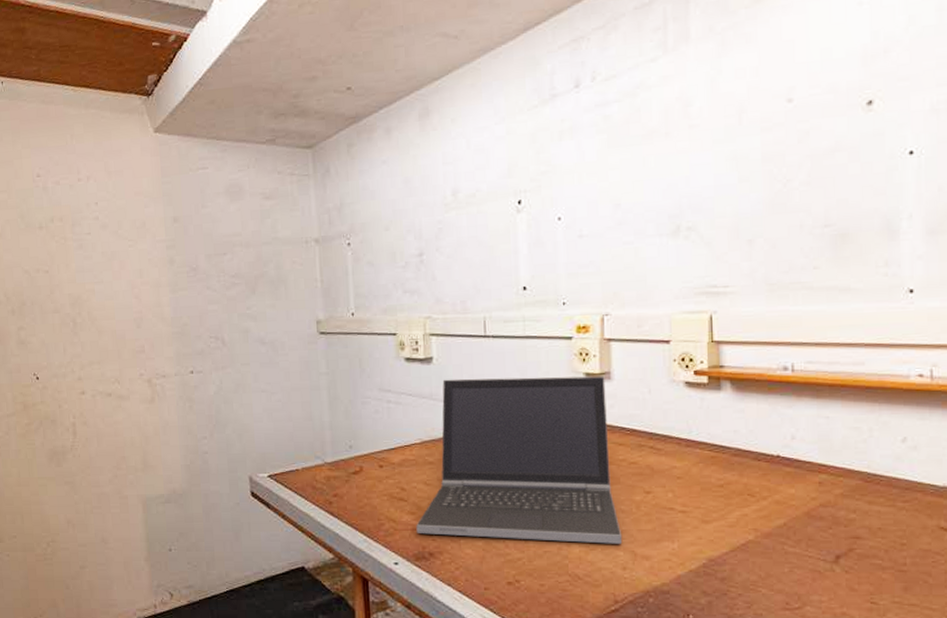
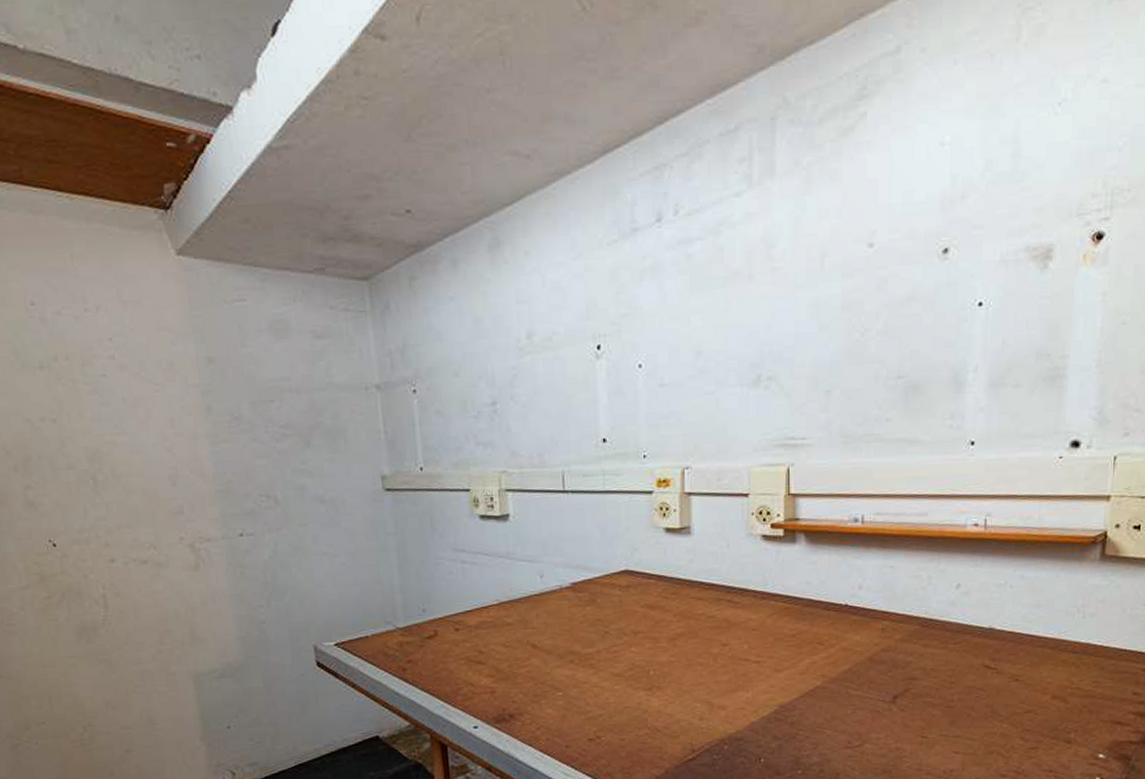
laptop computer: present [416,376,623,544] -> none [495,530,700,697]

